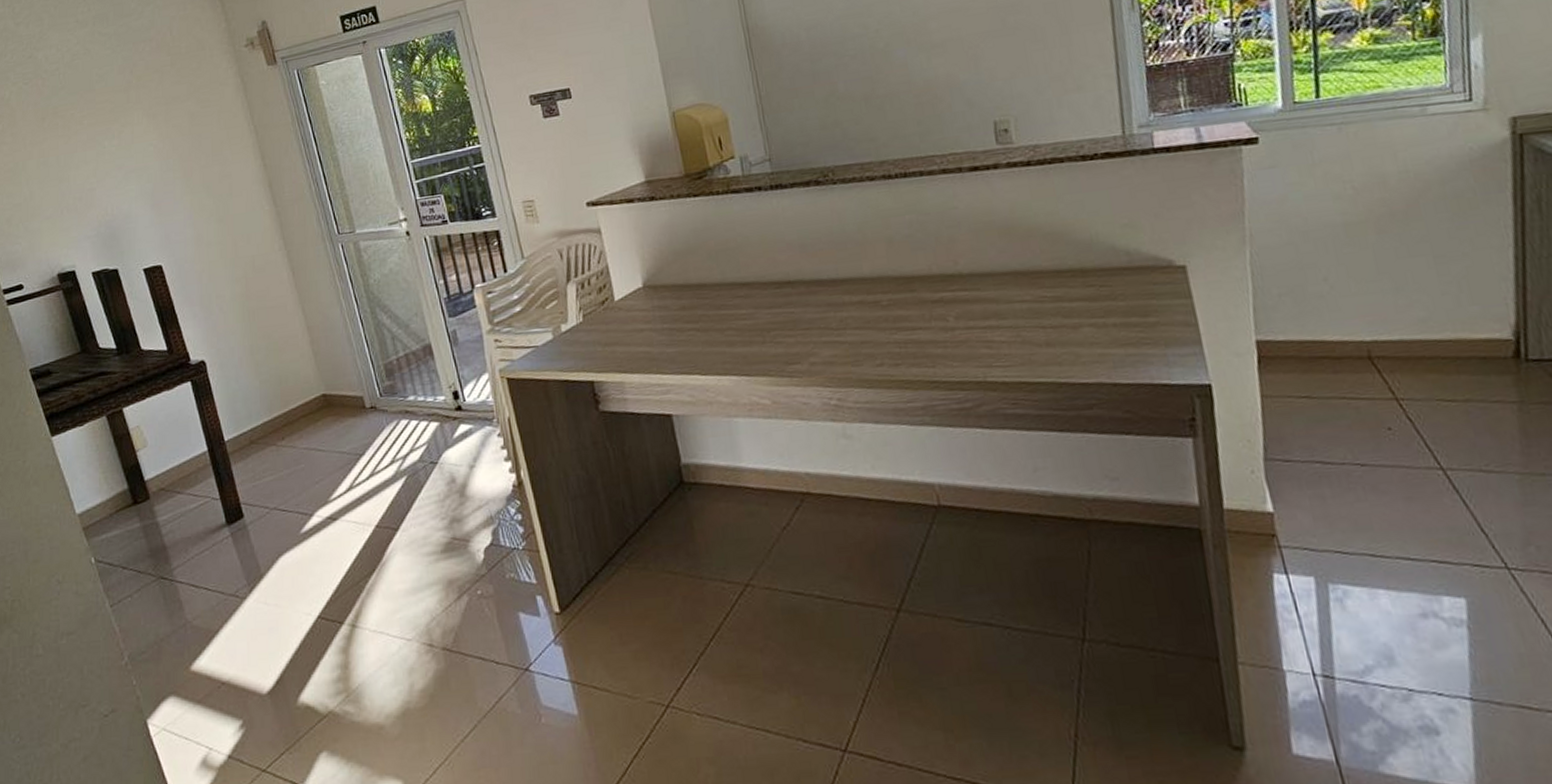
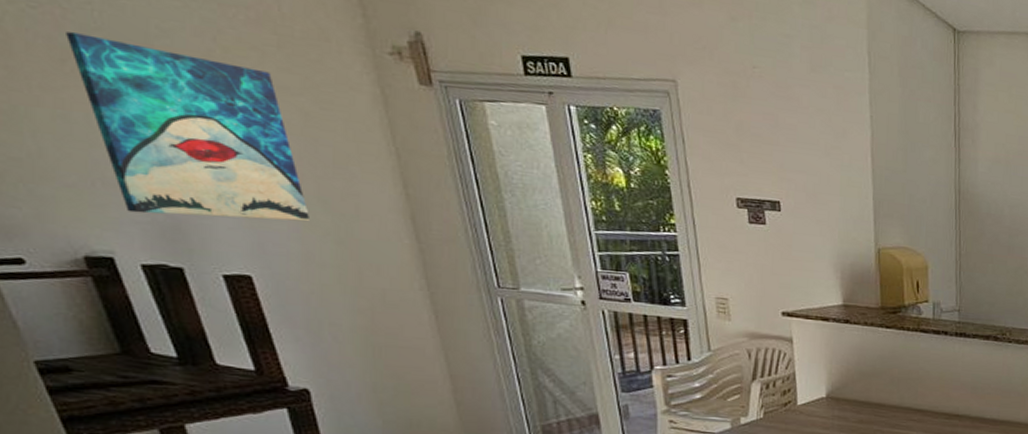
wall art: none [45,87,199,230] -> present [66,32,311,222]

